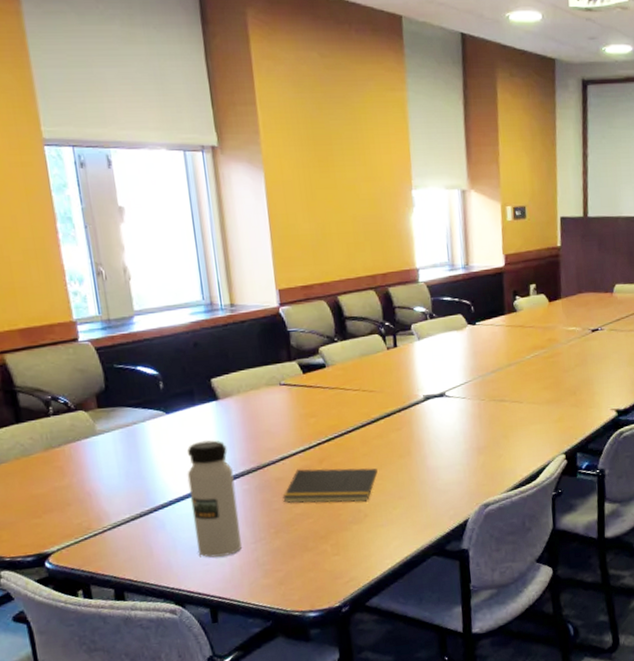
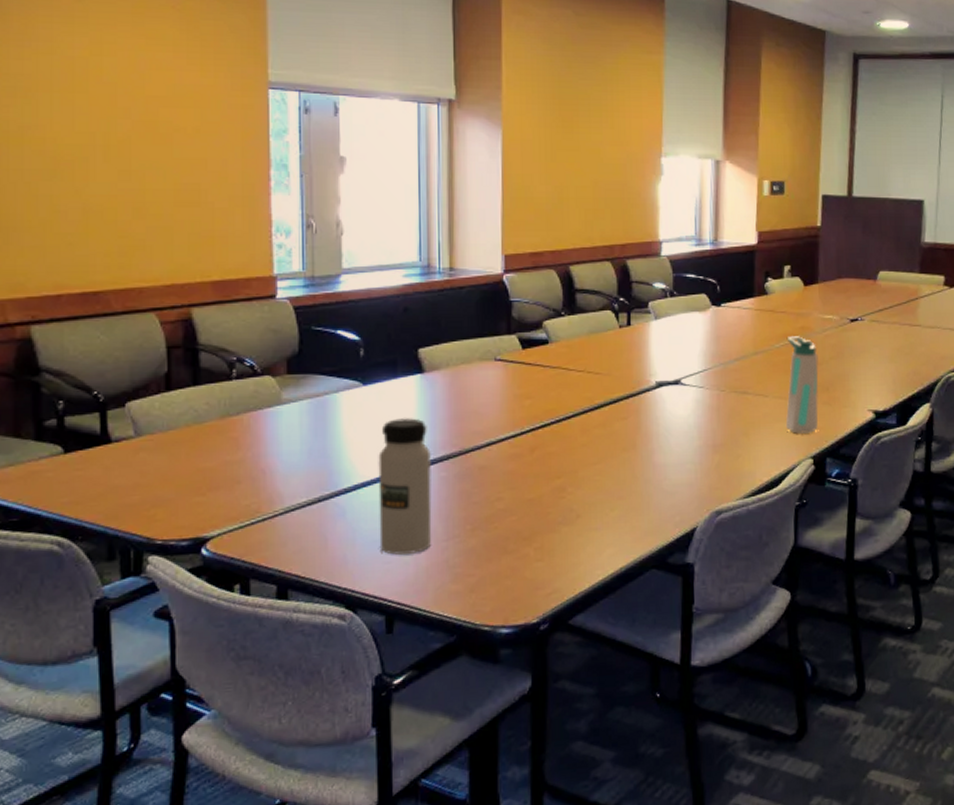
notepad: present [283,468,378,503] -> none [485,457,596,500]
water bottle: none [536,347,568,434] -> present [785,336,819,434]

